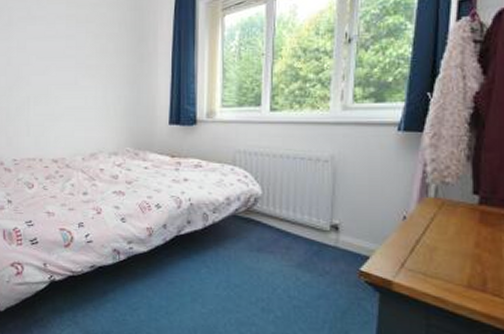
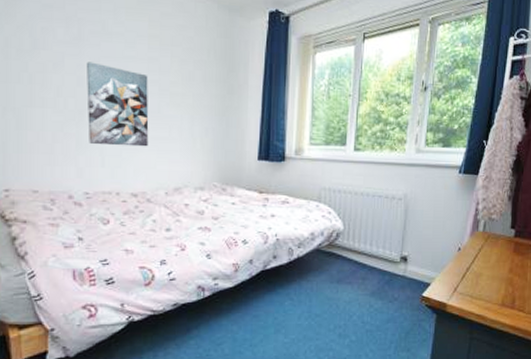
wall art: none [15,44,67,116] -> present [87,62,149,147]

